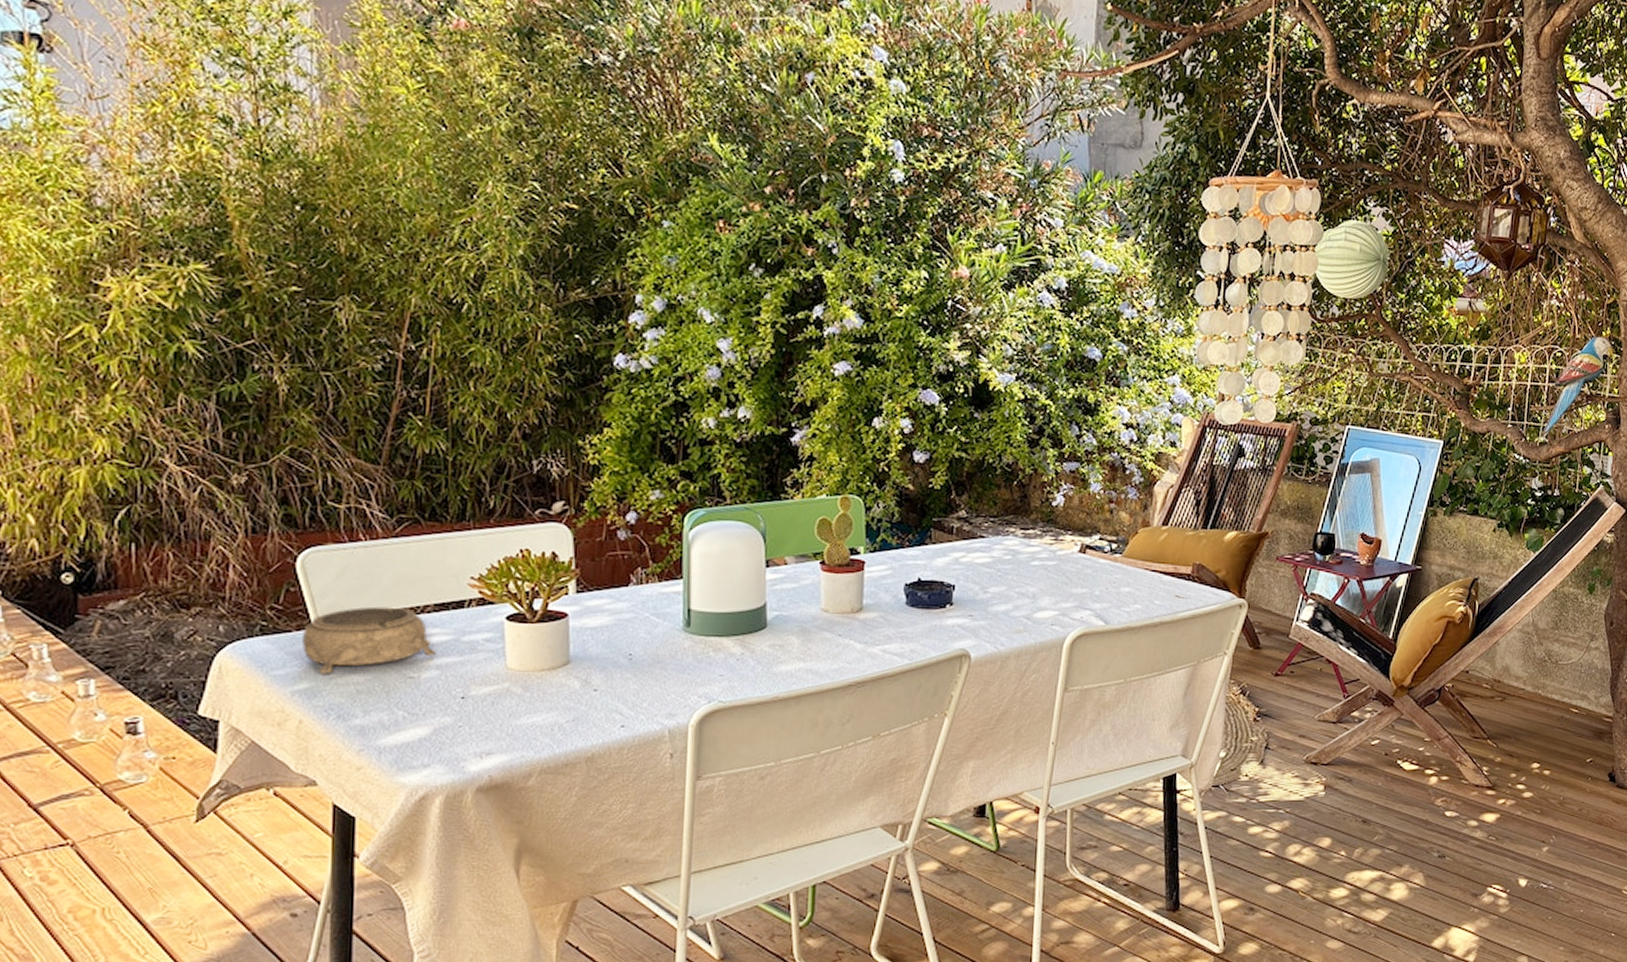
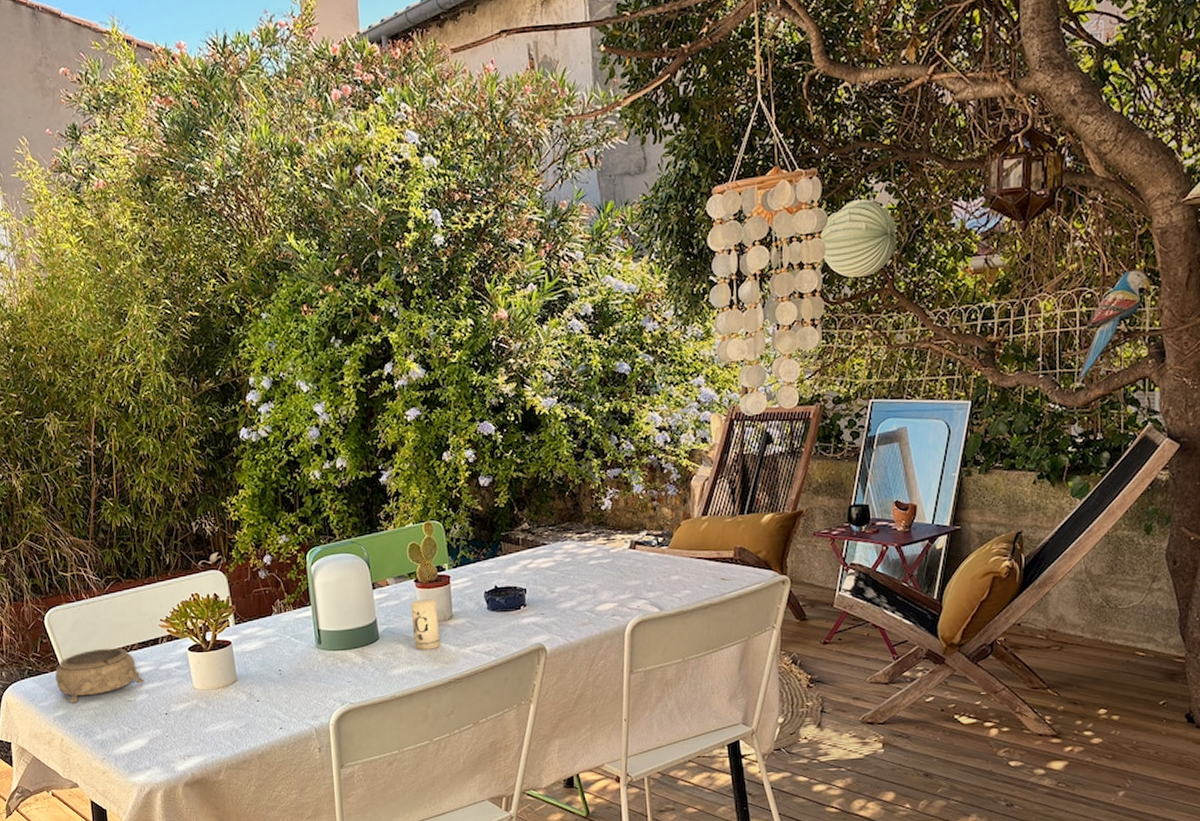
candle: none [811,585,845,645] -> present [410,599,441,650]

